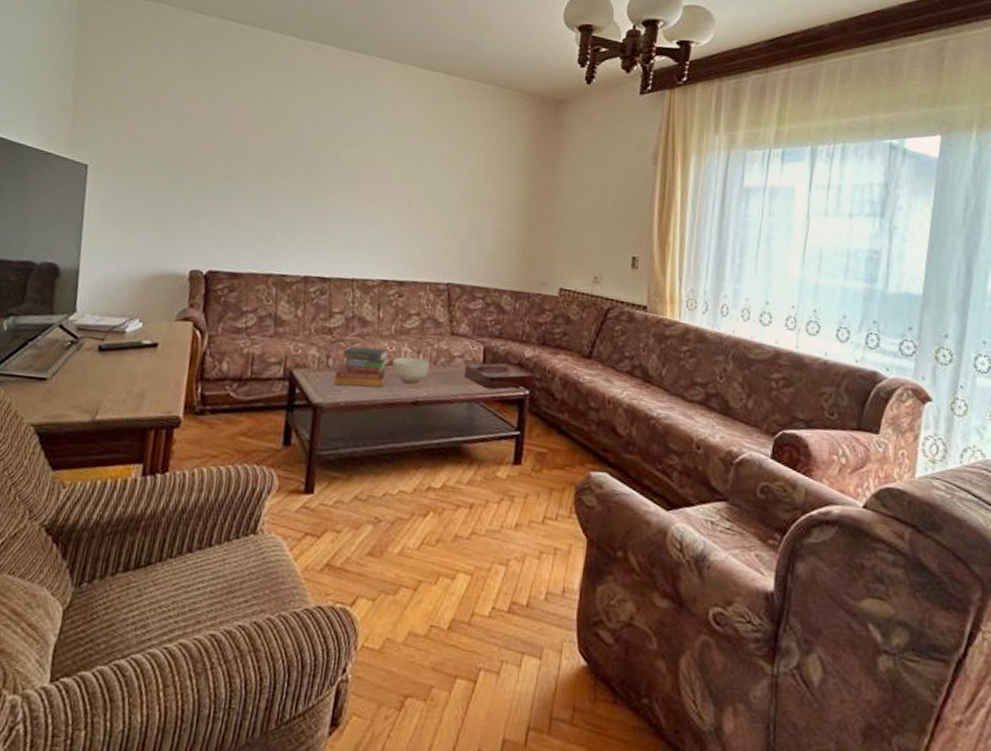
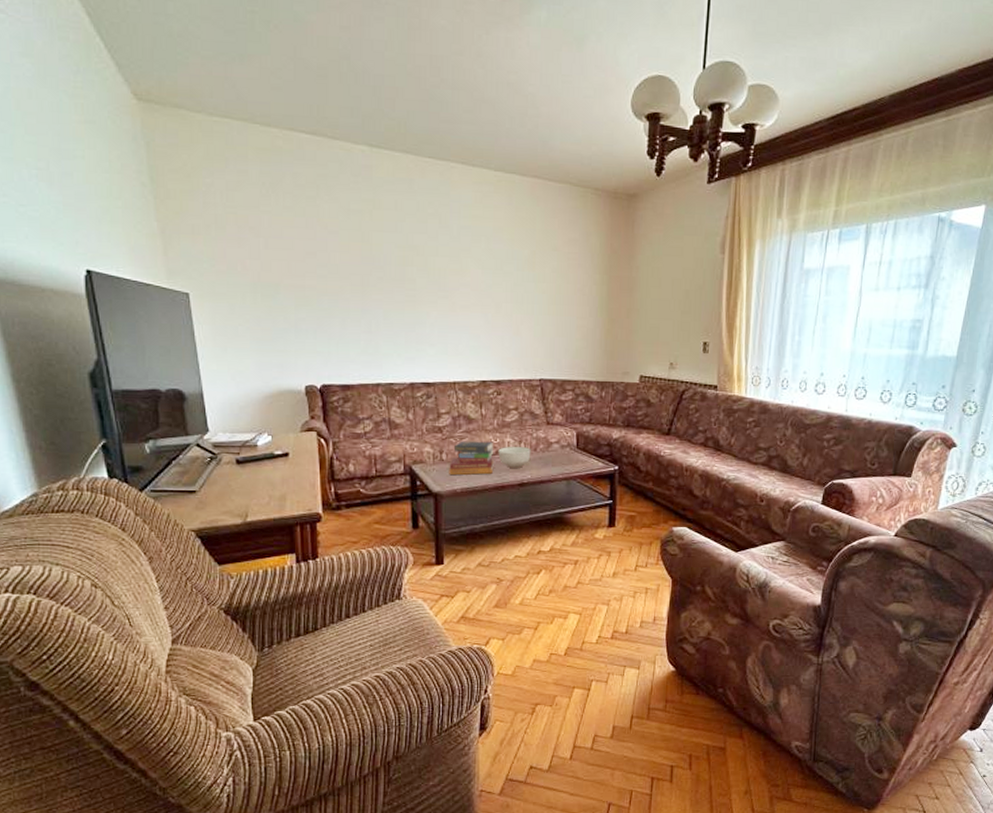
decorative tray: present [464,363,534,390] -> none [561,445,622,468]

